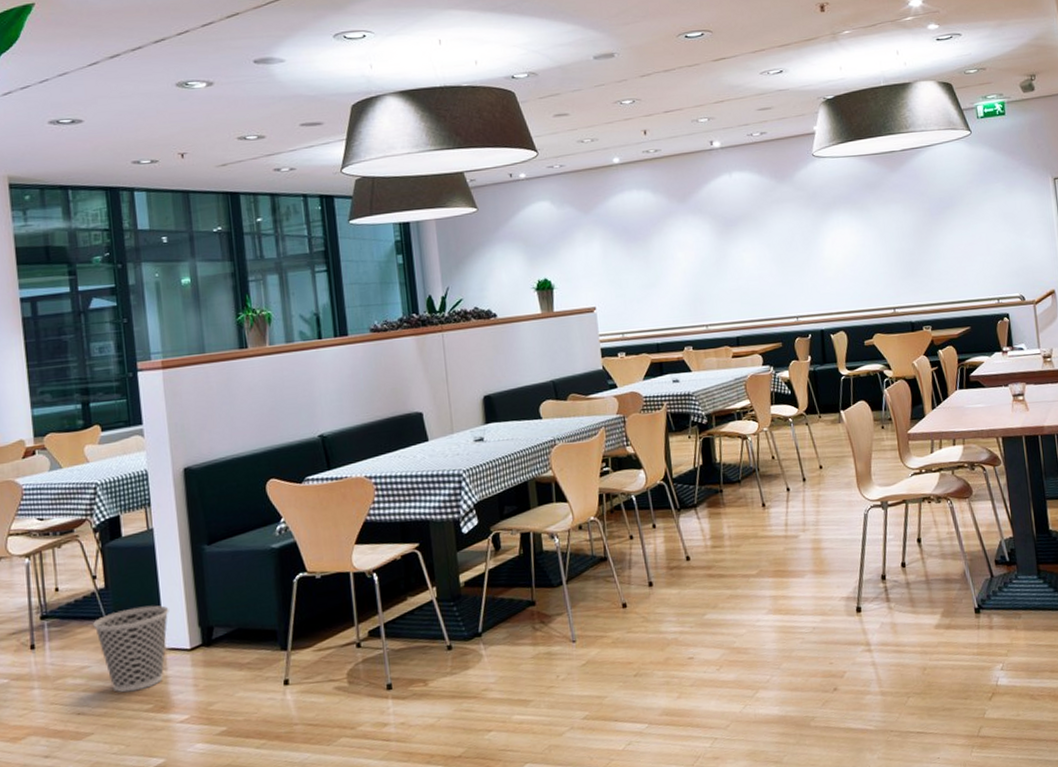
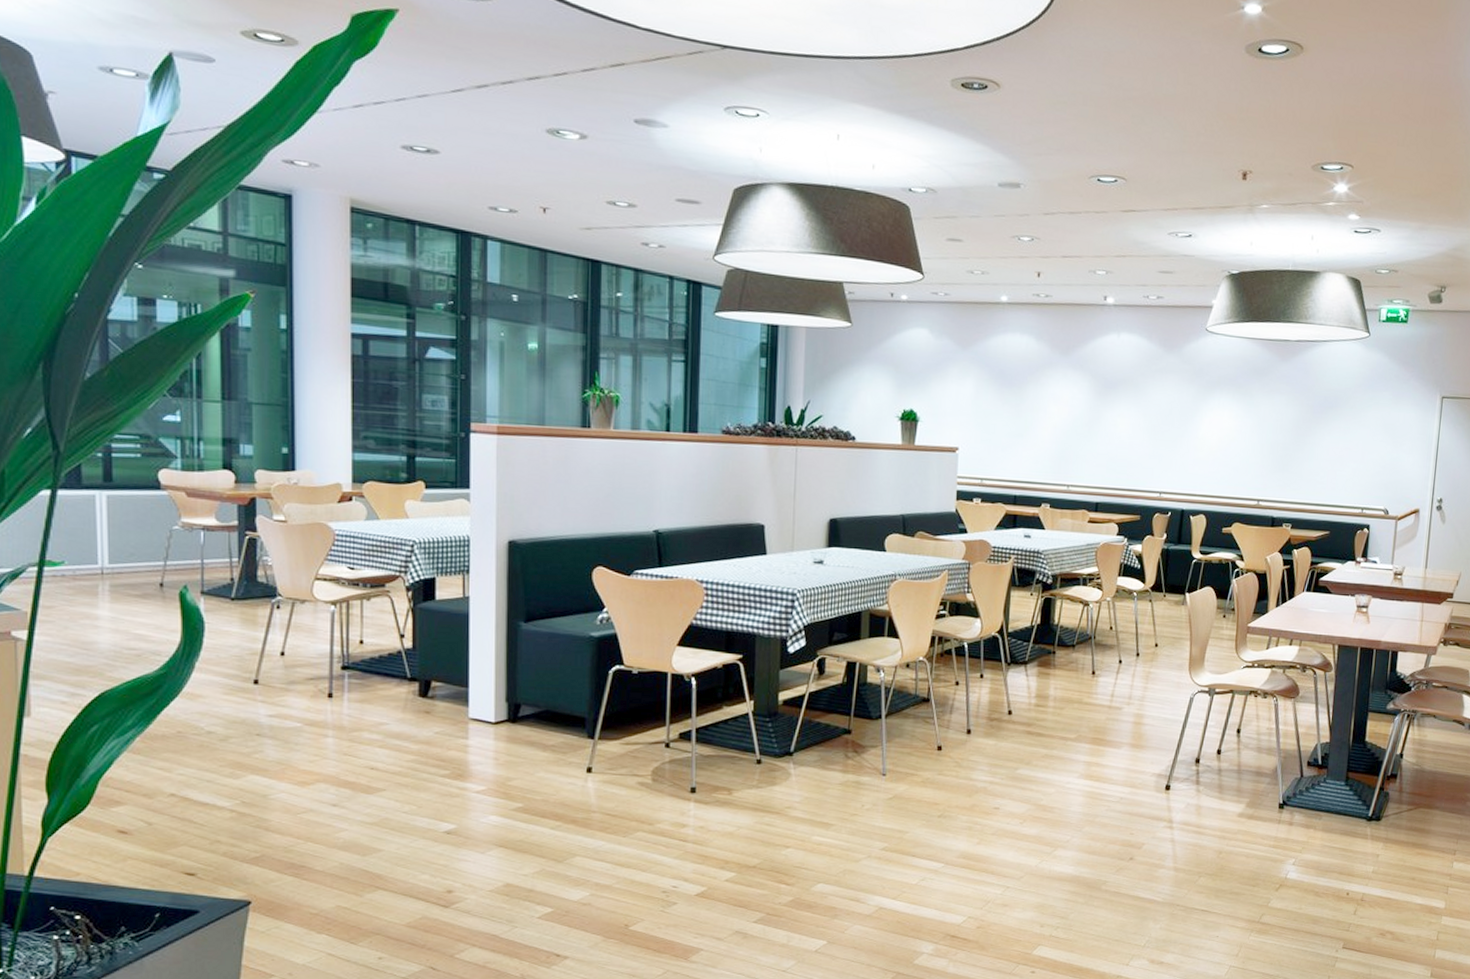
wastebasket: present [93,605,169,693] -> none [396,672,477,755]

